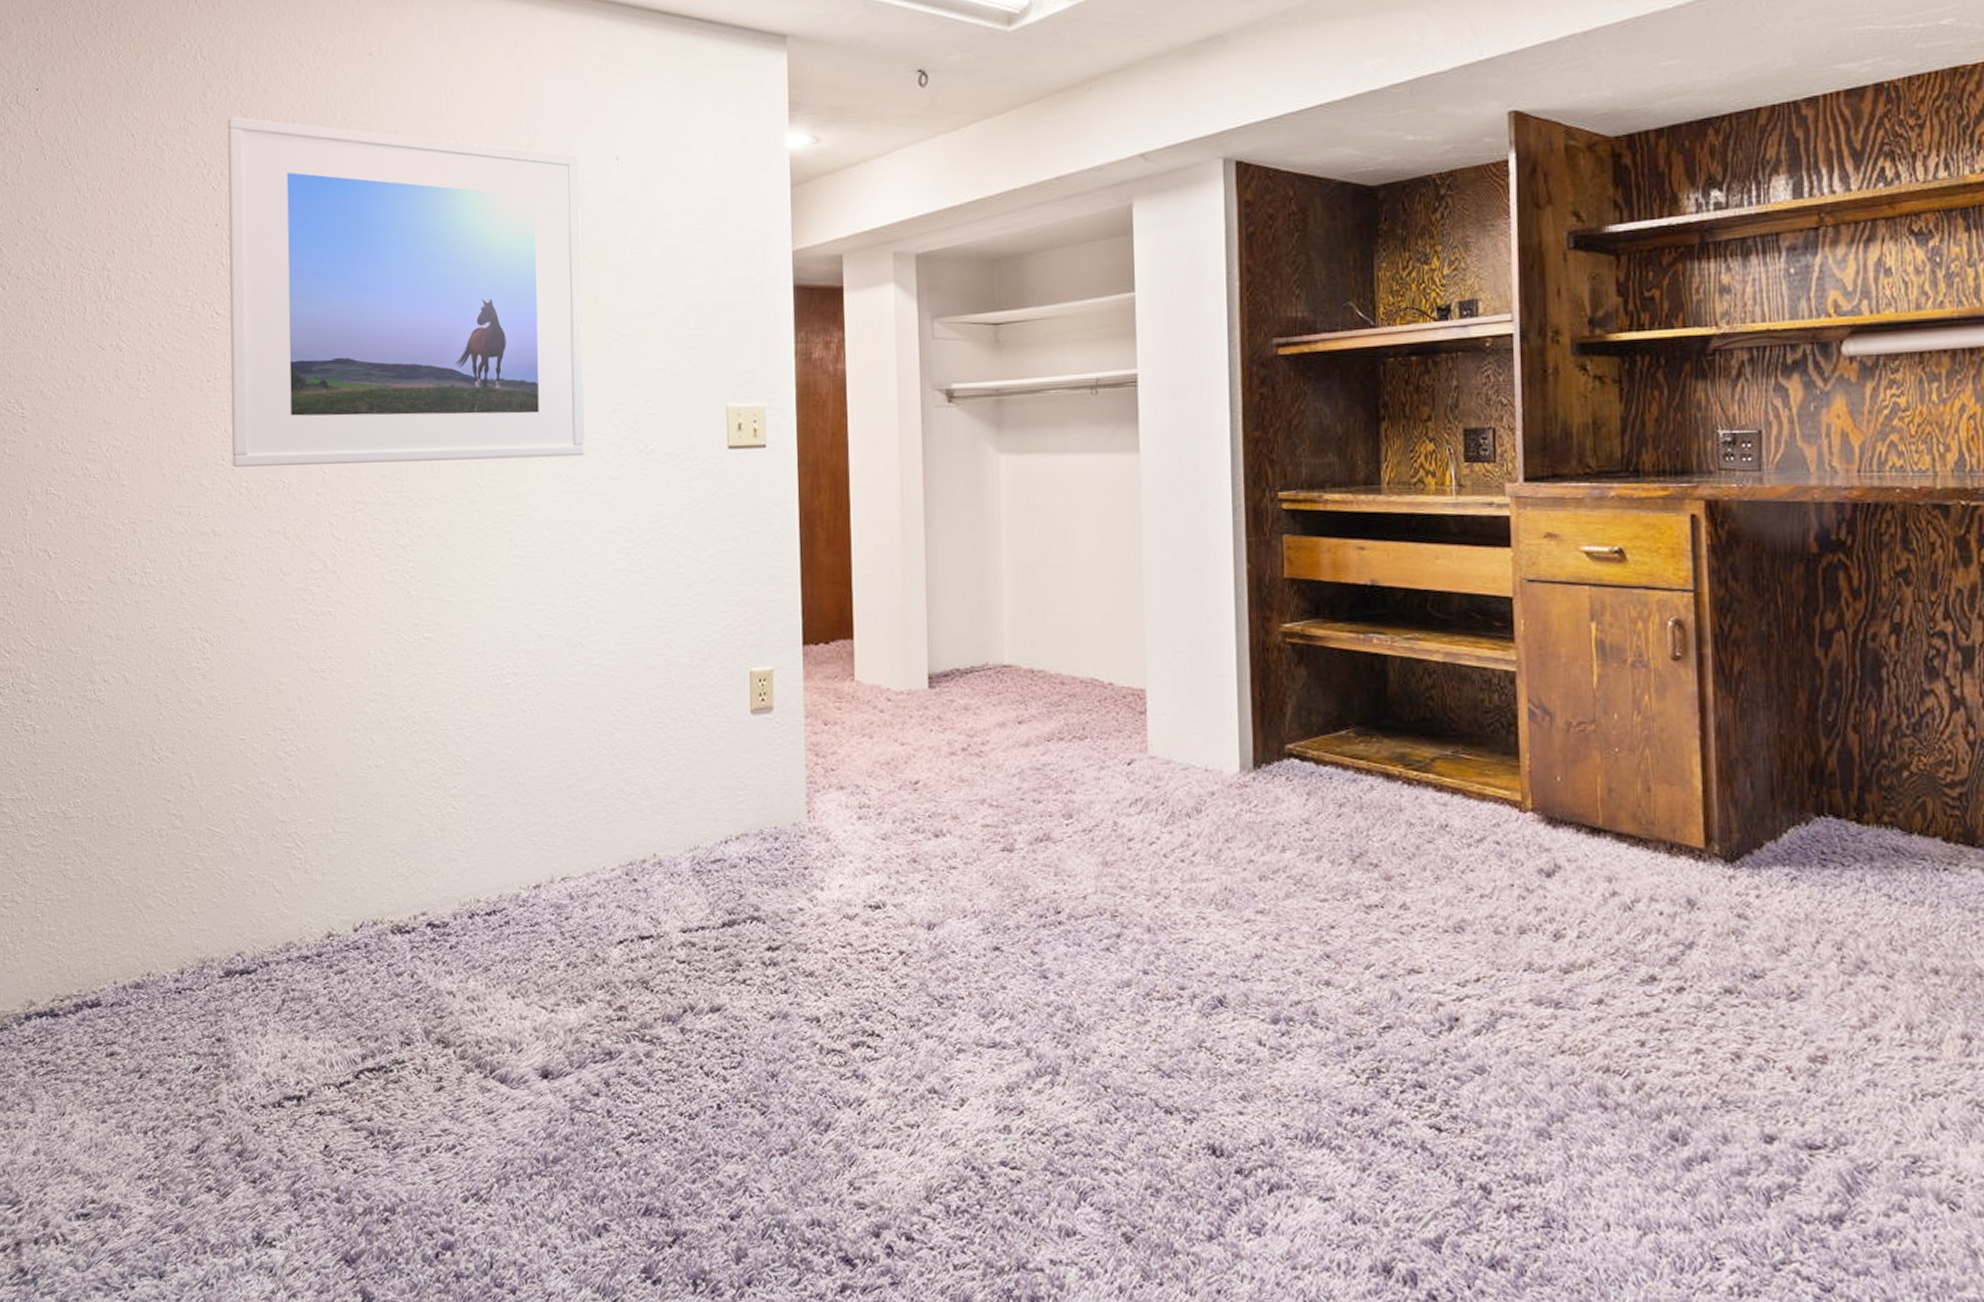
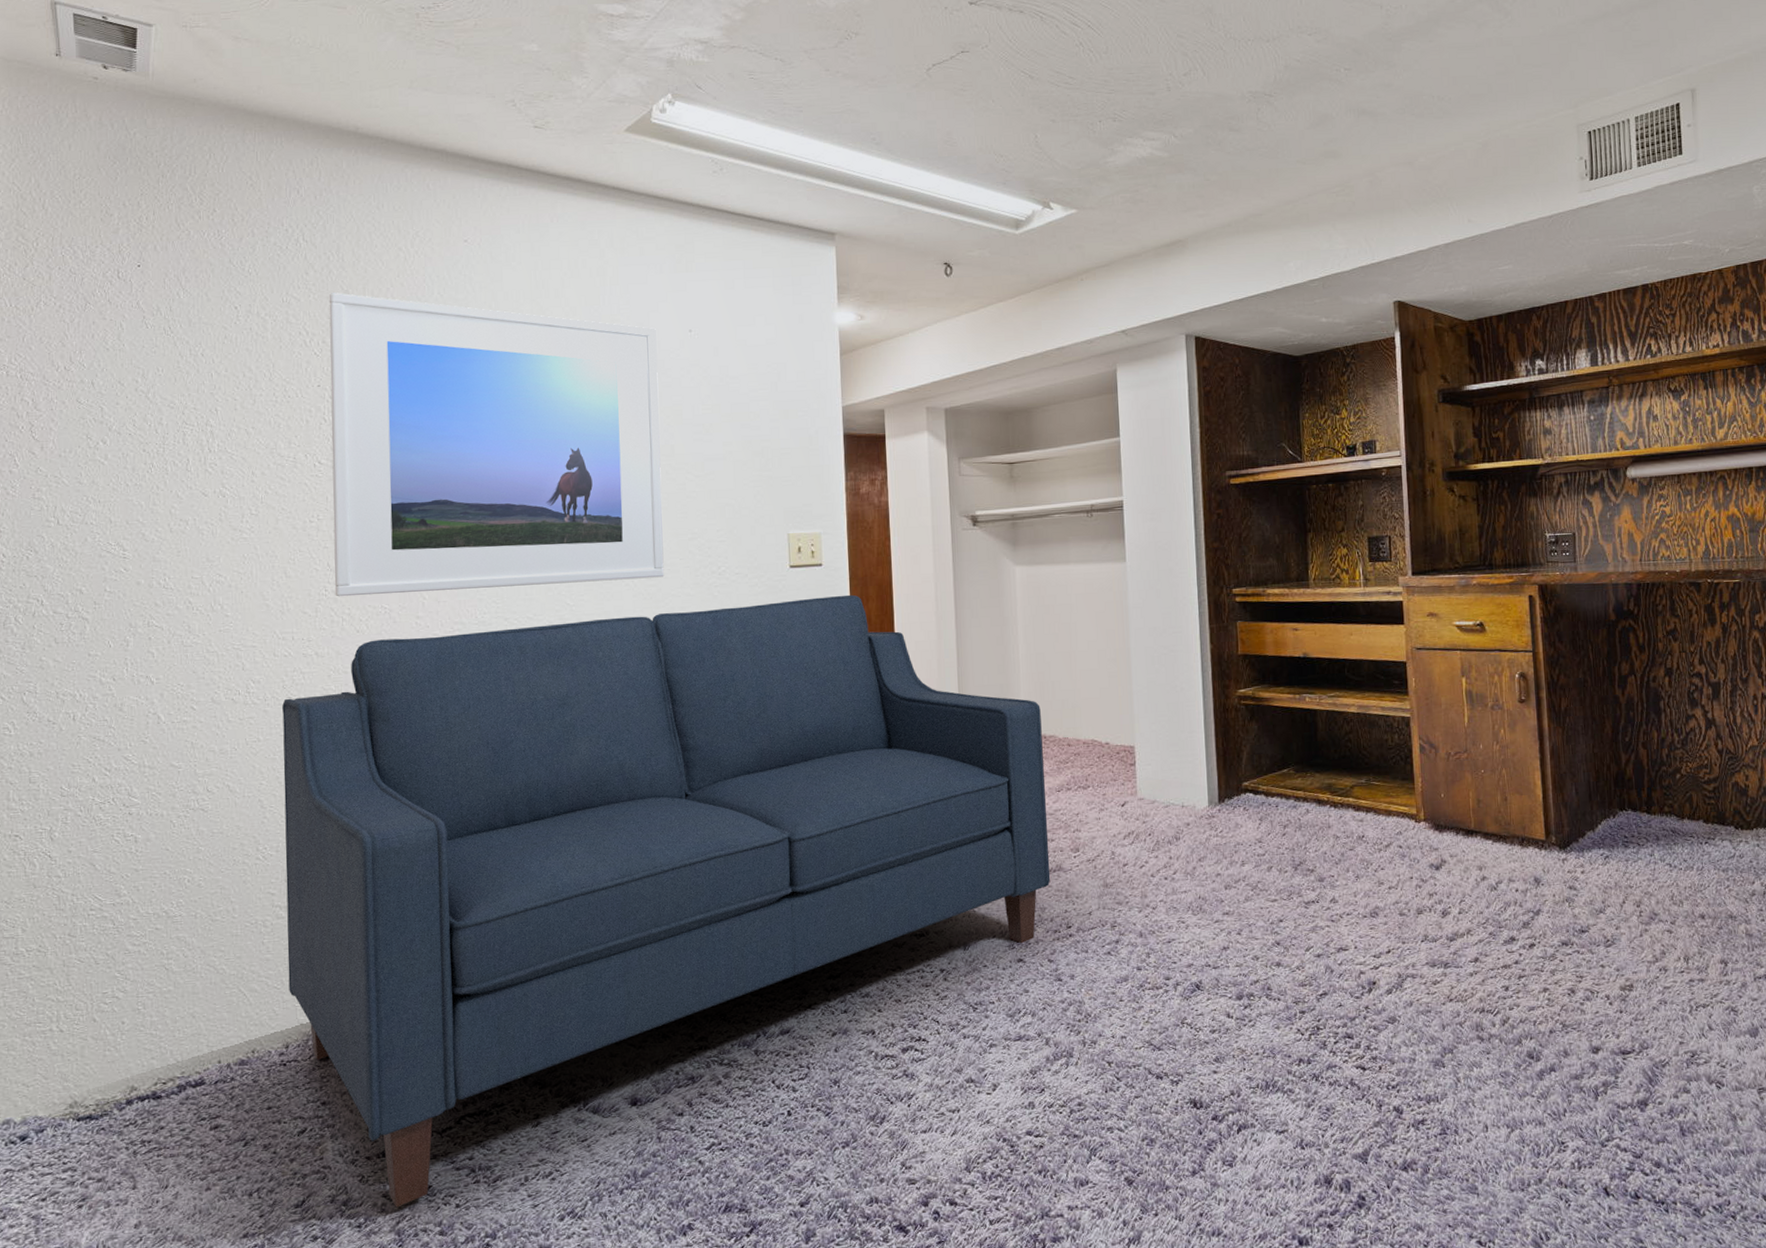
sofa: none [178,483,1036,1166] -> present [282,594,1051,1208]

